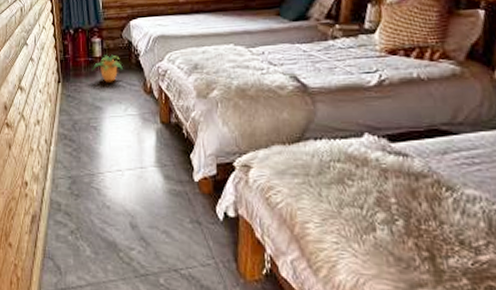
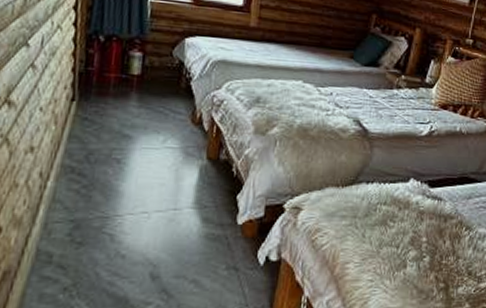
potted plant: present [92,54,123,82] -> none [124,73,168,107]

